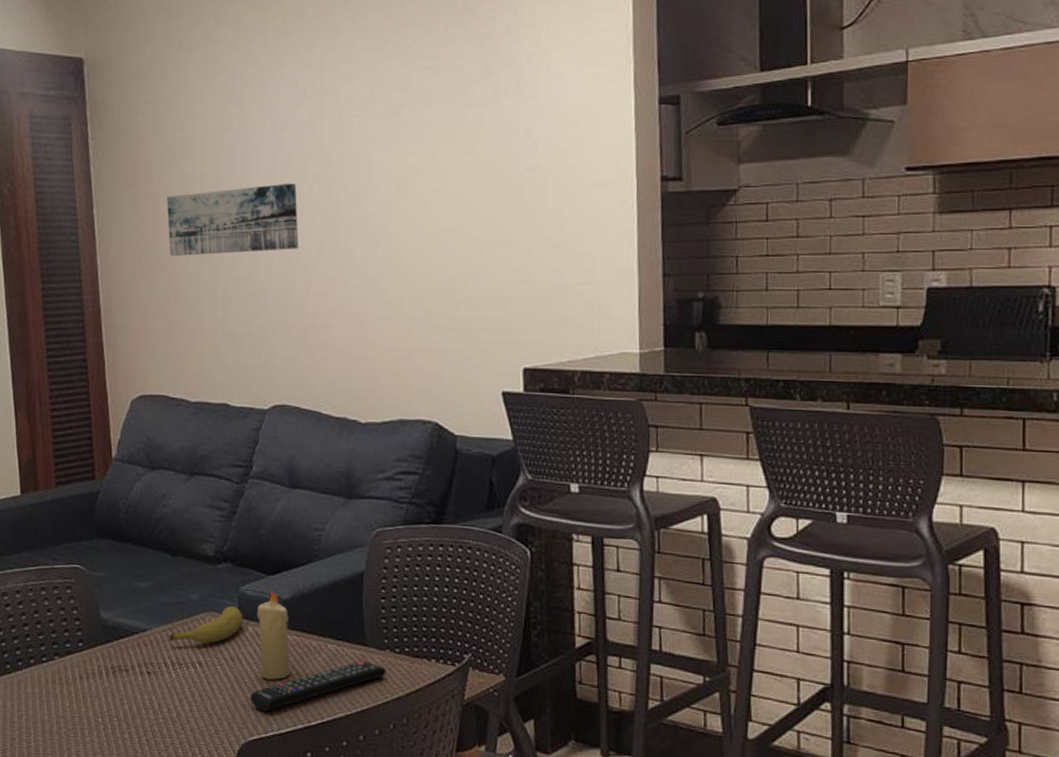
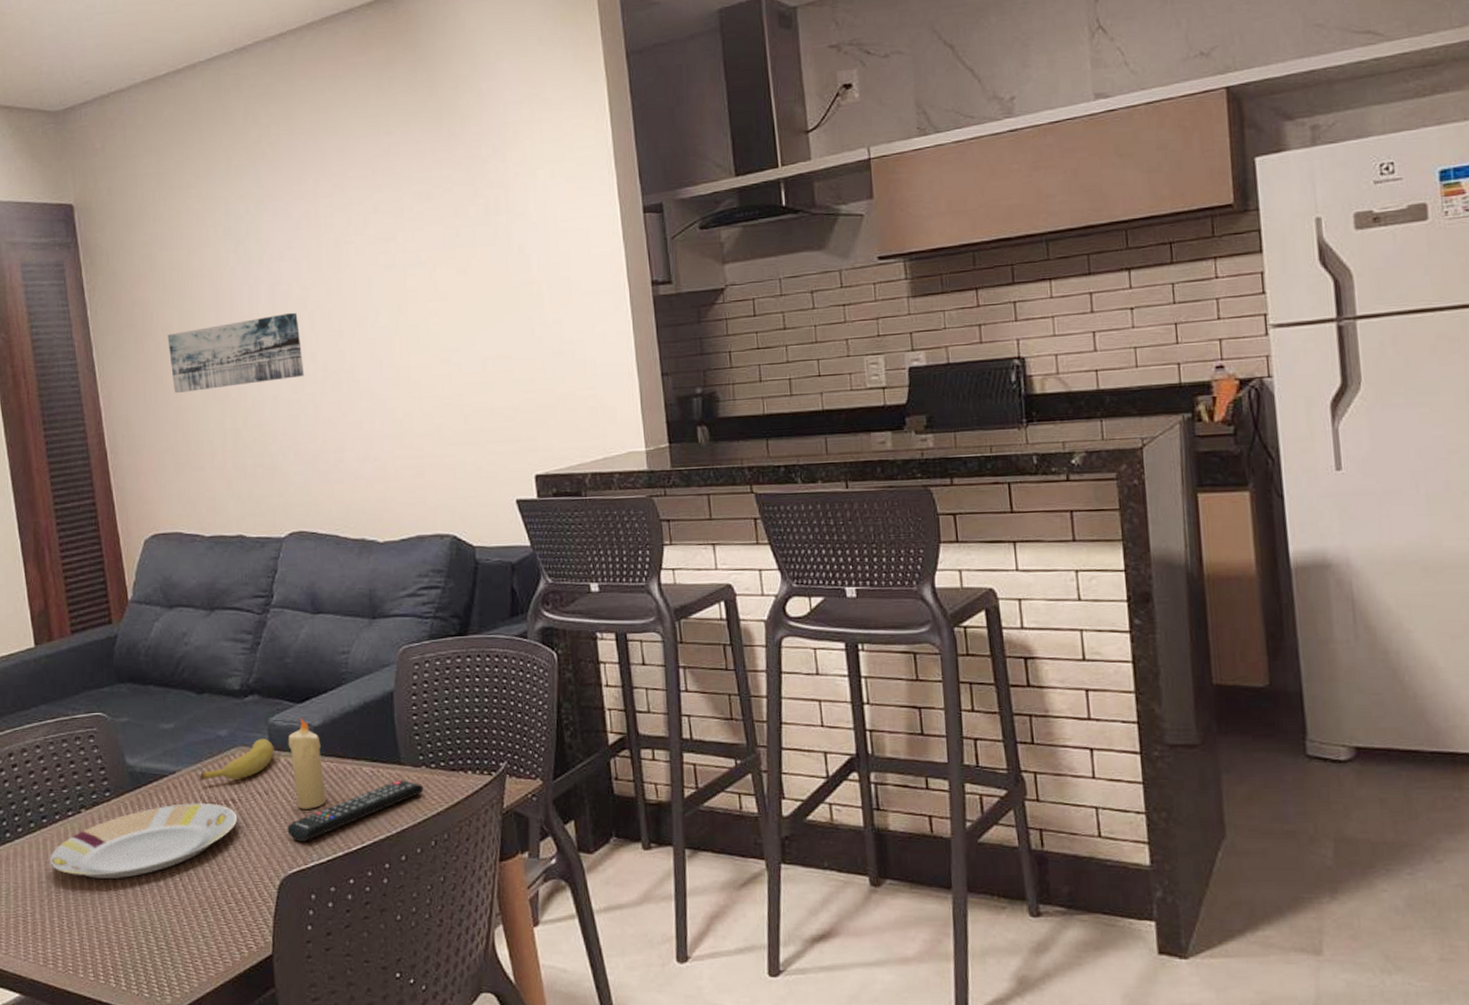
plate: none [23,661,203,727] -> present [50,803,238,879]

